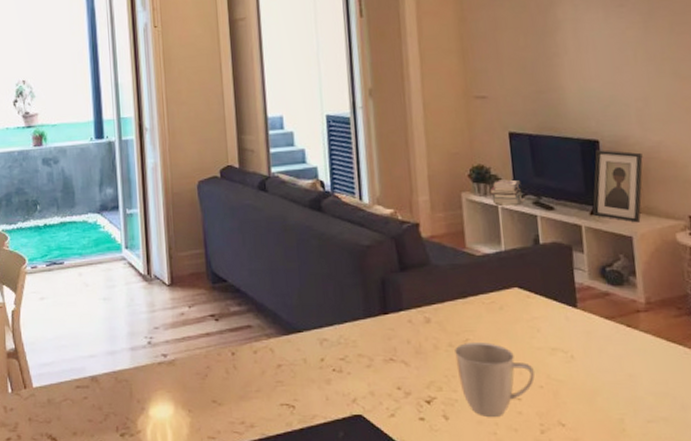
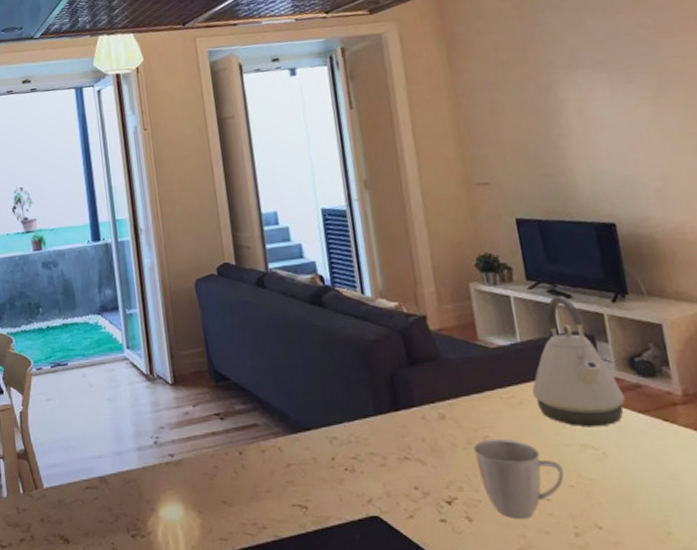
books: present [489,179,526,207] -> none [499,267,540,296]
kettle: none [512,208,595,332] -> present [532,296,626,427]
picture frame: present [593,150,643,223] -> none [612,233,670,309]

